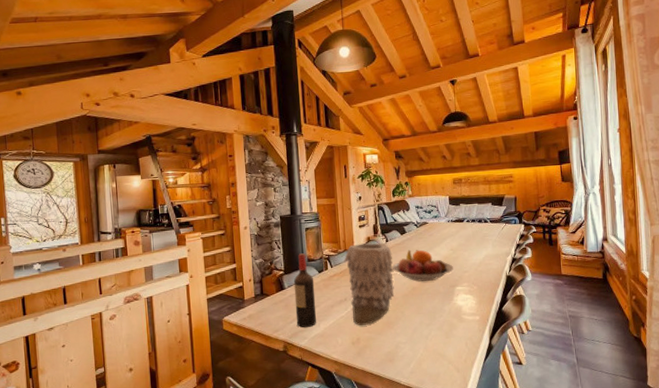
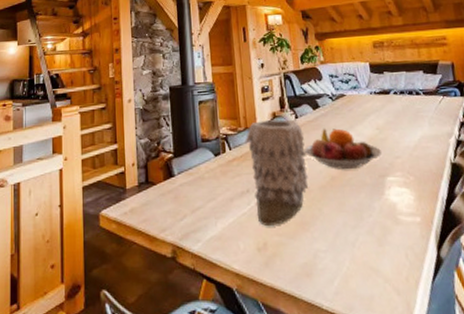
wine bottle: present [293,253,317,328] -> none [184,132,213,228]

